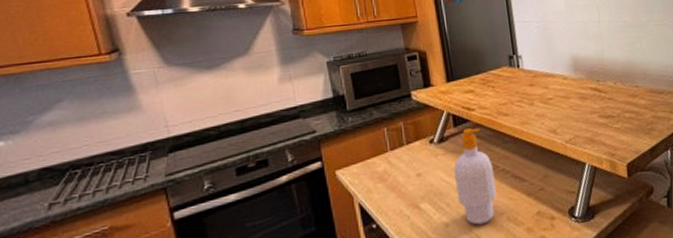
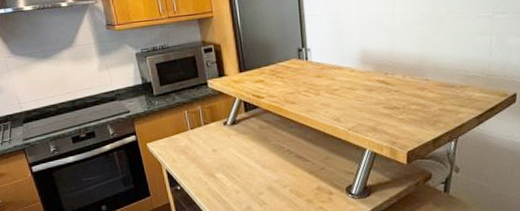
soap bottle: present [453,128,497,225] -> none [244,113,281,194]

